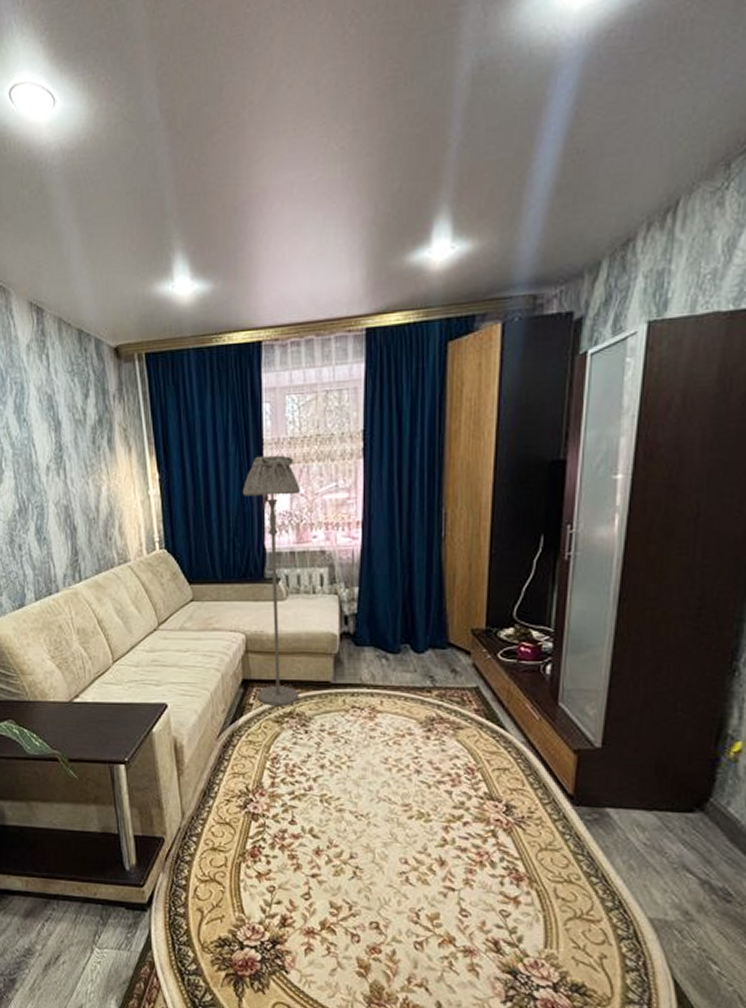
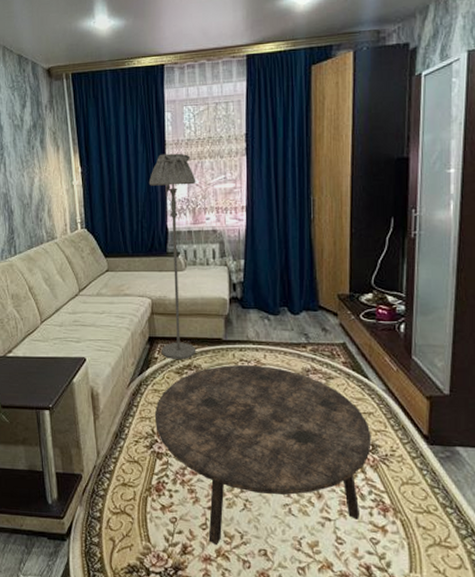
coffee table: none [249,713,506,916] -> present [154,365,372,545]

